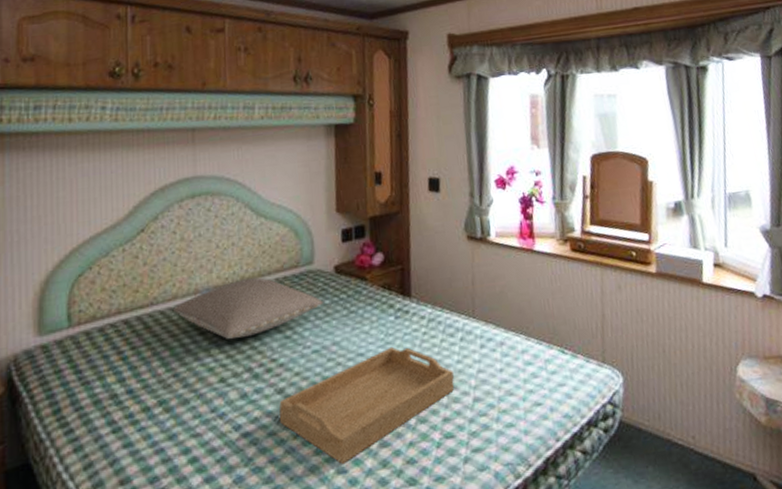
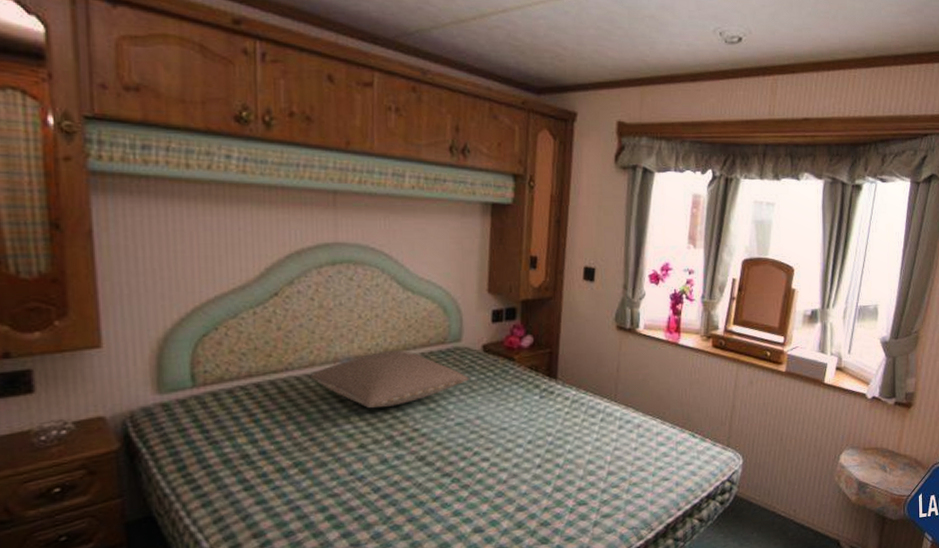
serving tray: present [279,346,455,465] -> none [419,423,592,525]

